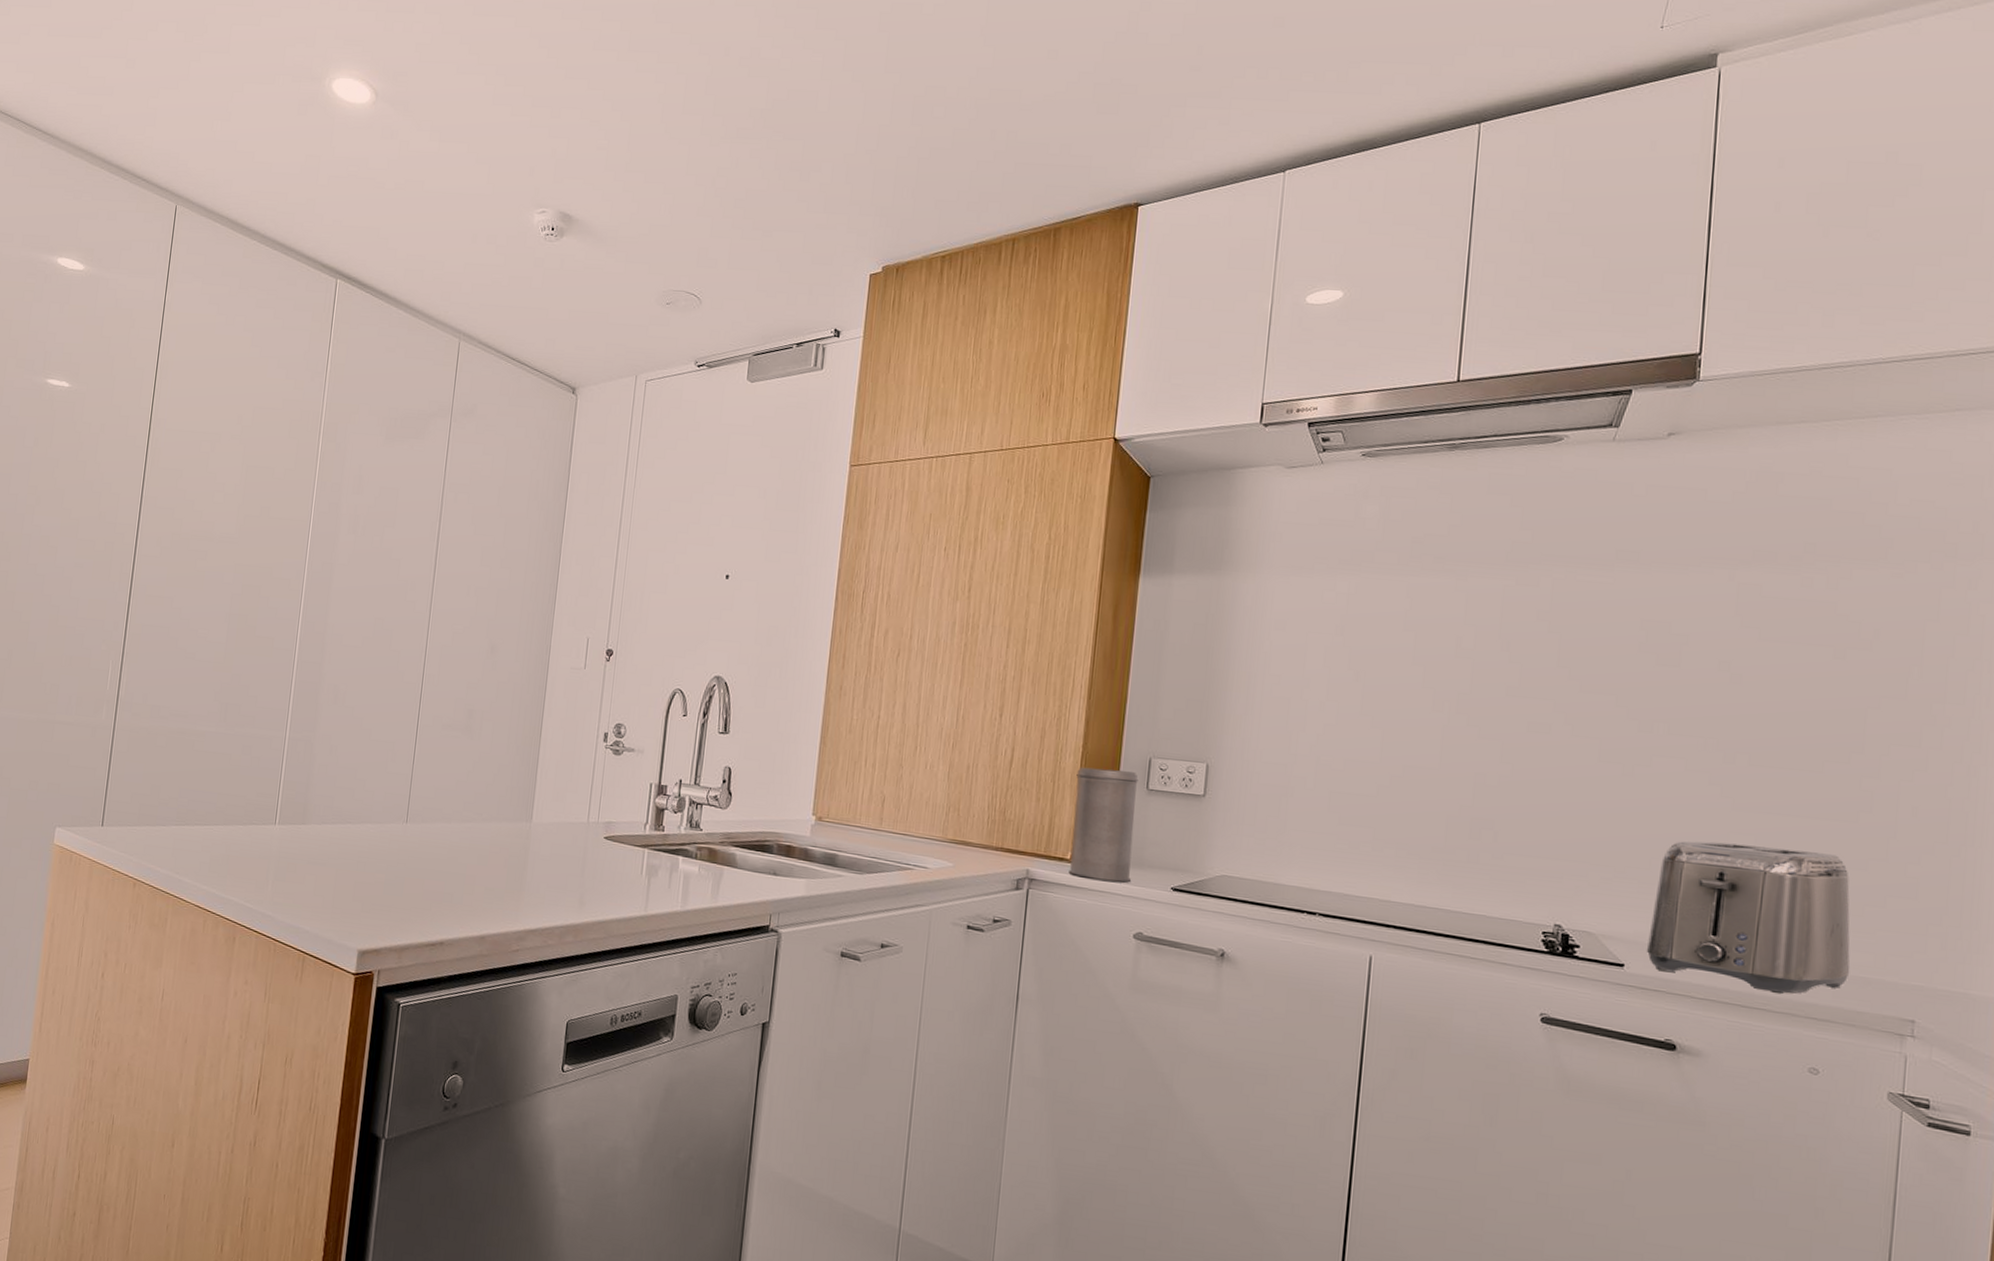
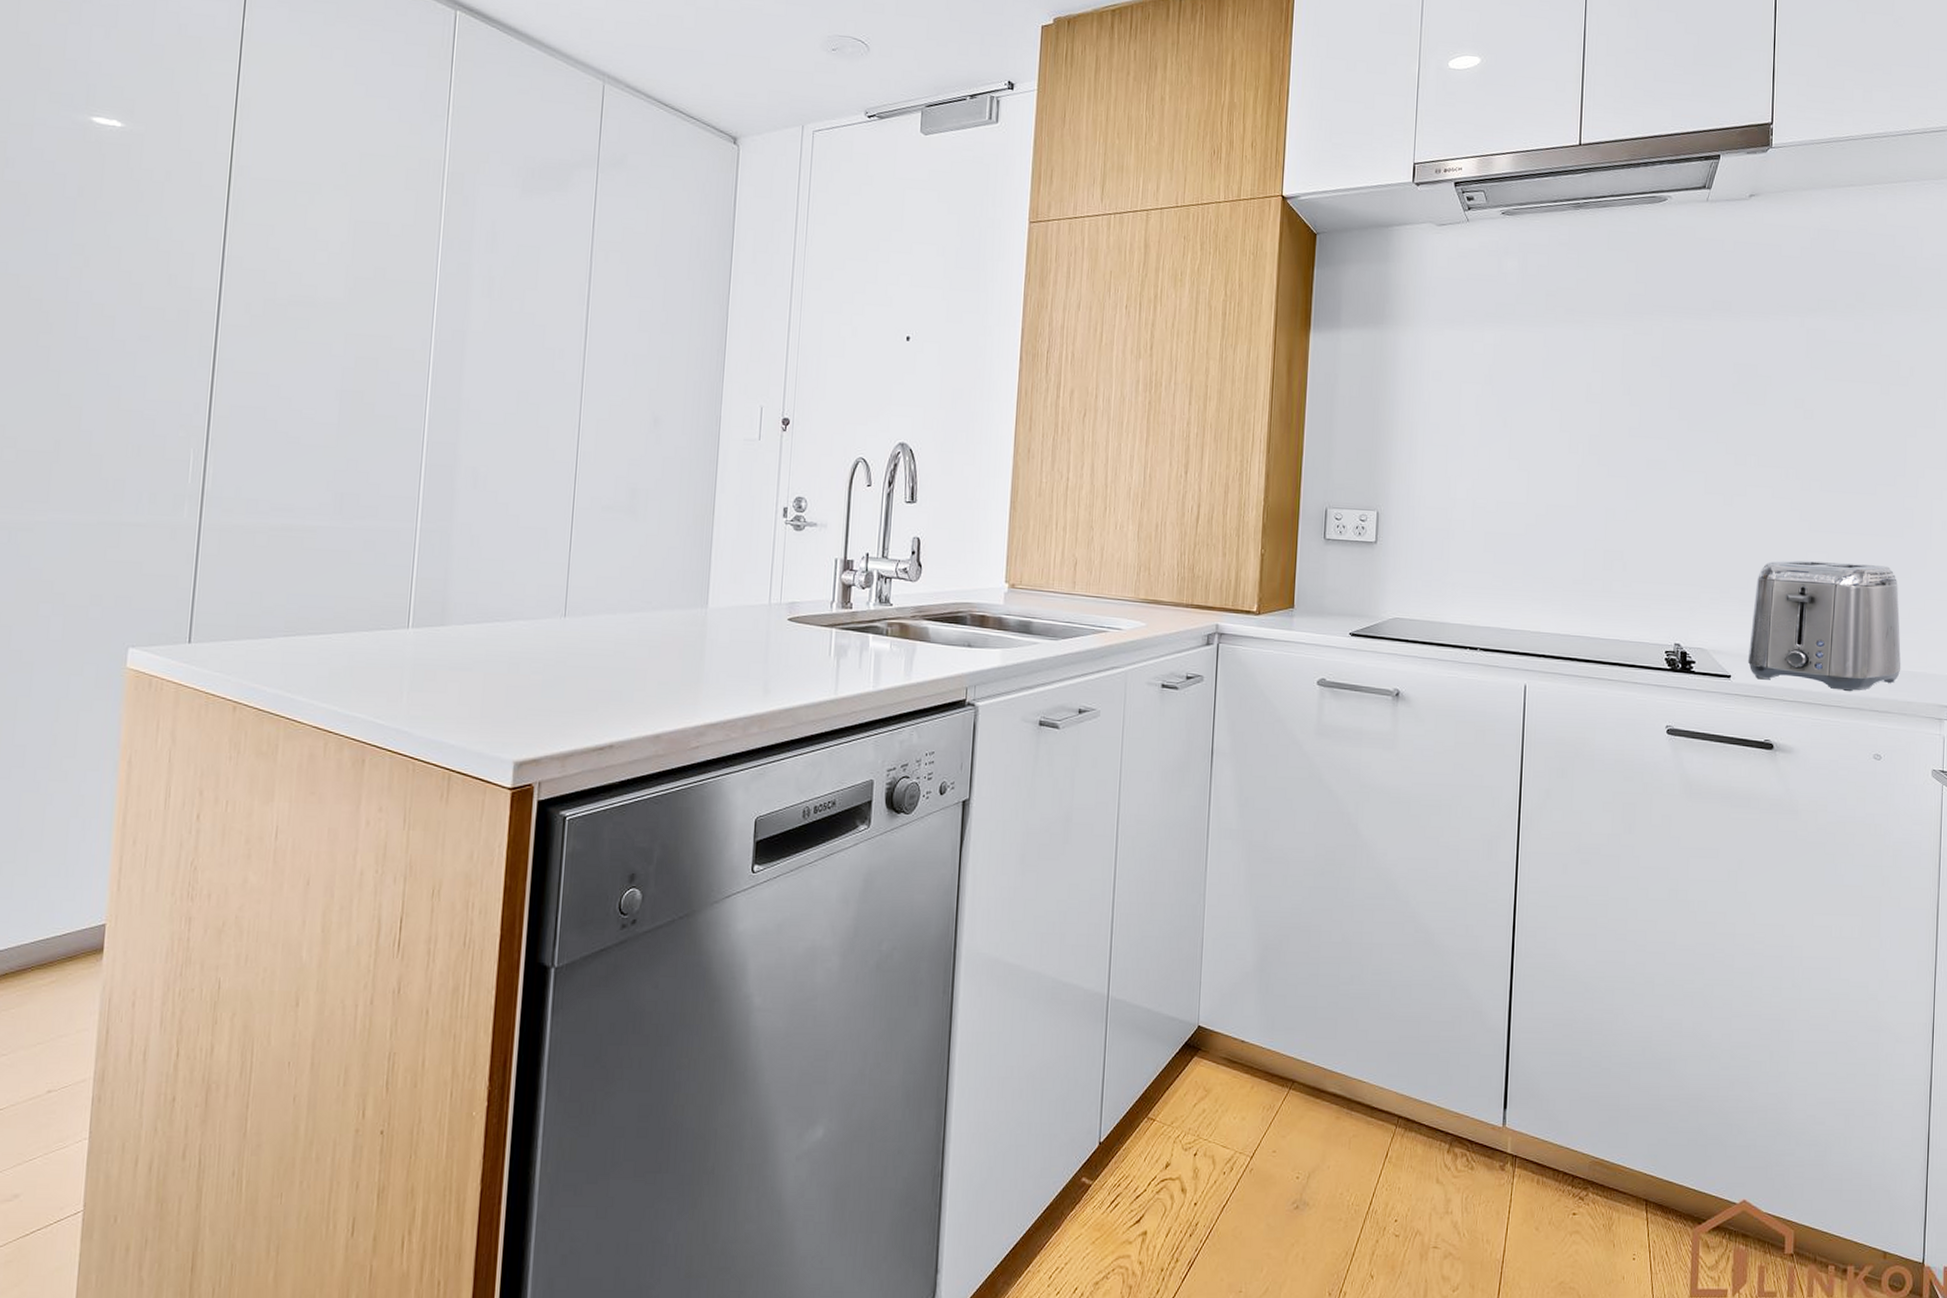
canister: present [1068,767,1139,884] -> none [1255,520,1316,632]

